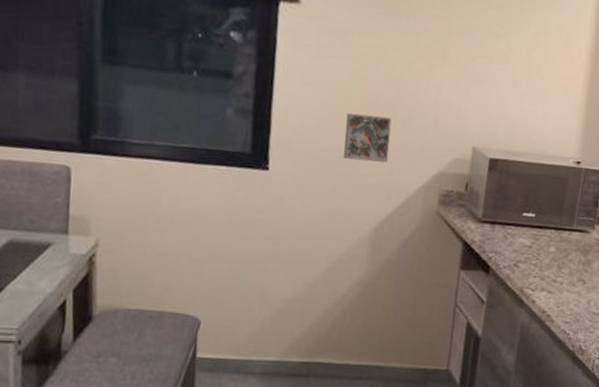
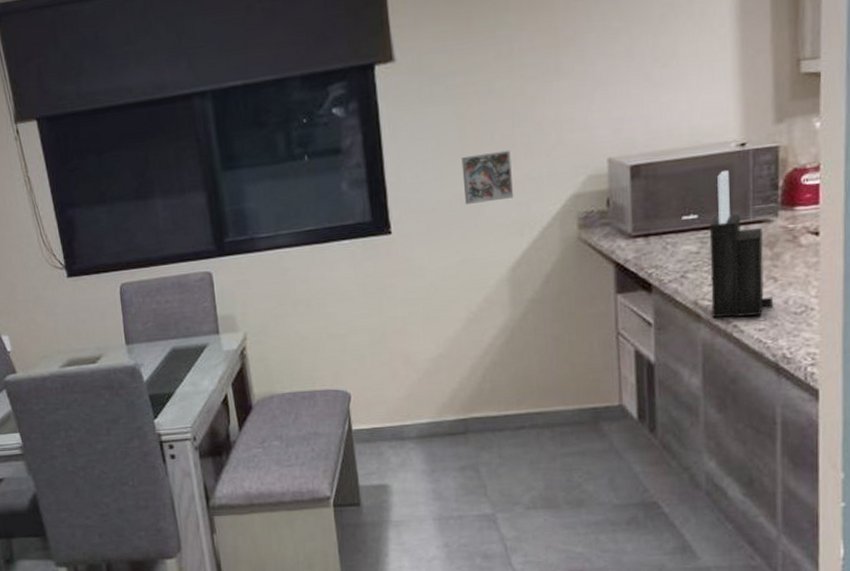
knife block: none [532,181,581,311] -> present [709,171,773,318]

